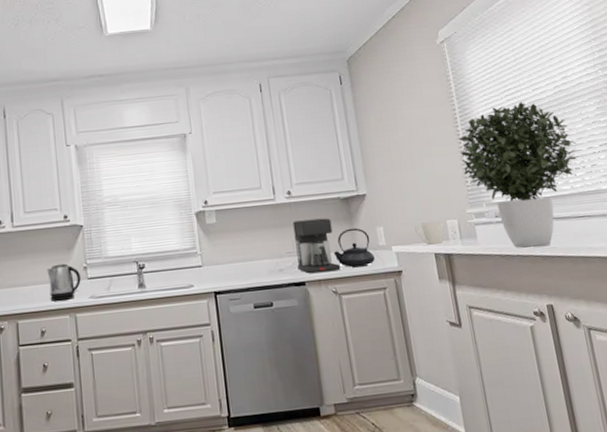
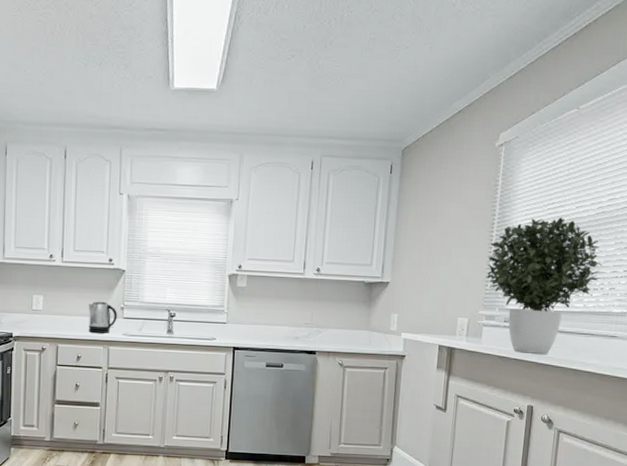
coffee maker: present [292,218,341,274] -> none [312,296,352,346]
teapot: present [333,228,376,268] -> none [347,311,384,347]
mug: present [414,221,445,246] -> none [426,316,454,339]

